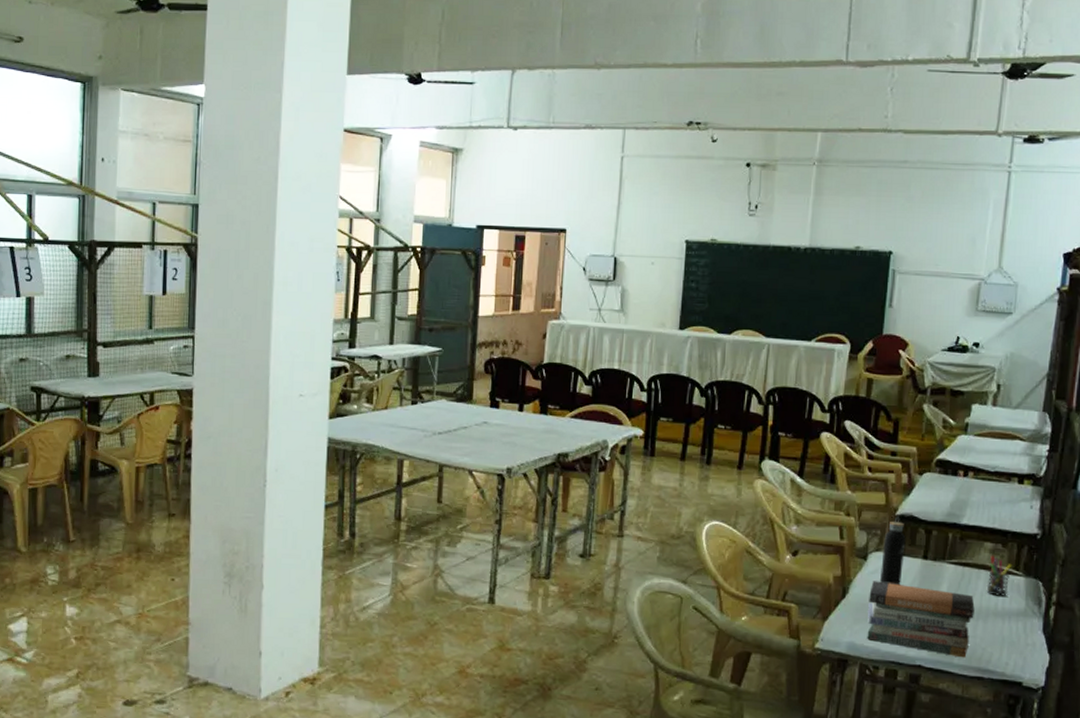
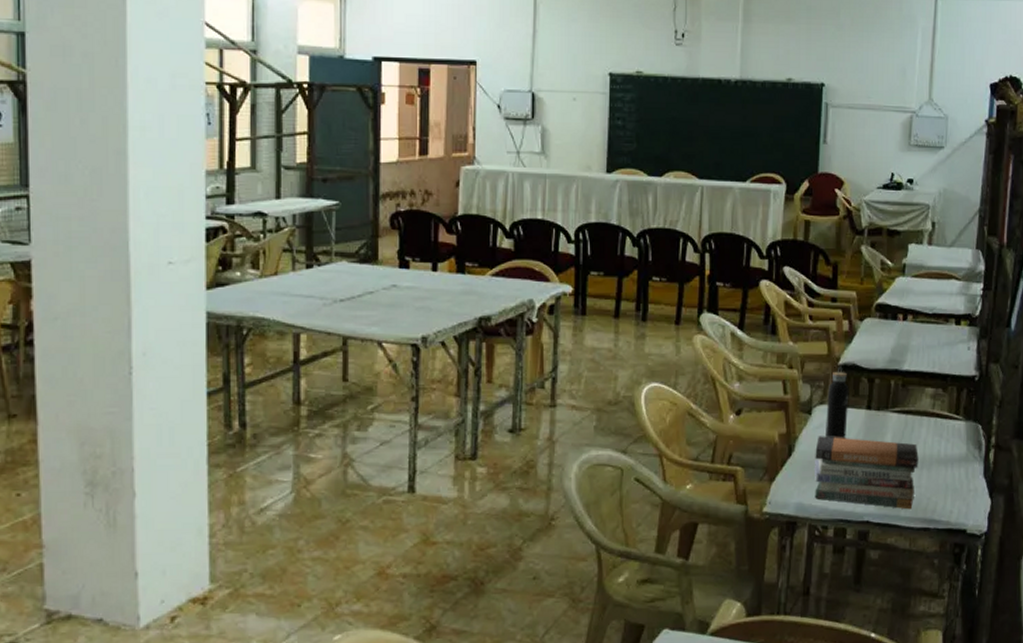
pen holder: present [986,555,1013,596] -> none [929,400,953,443]

